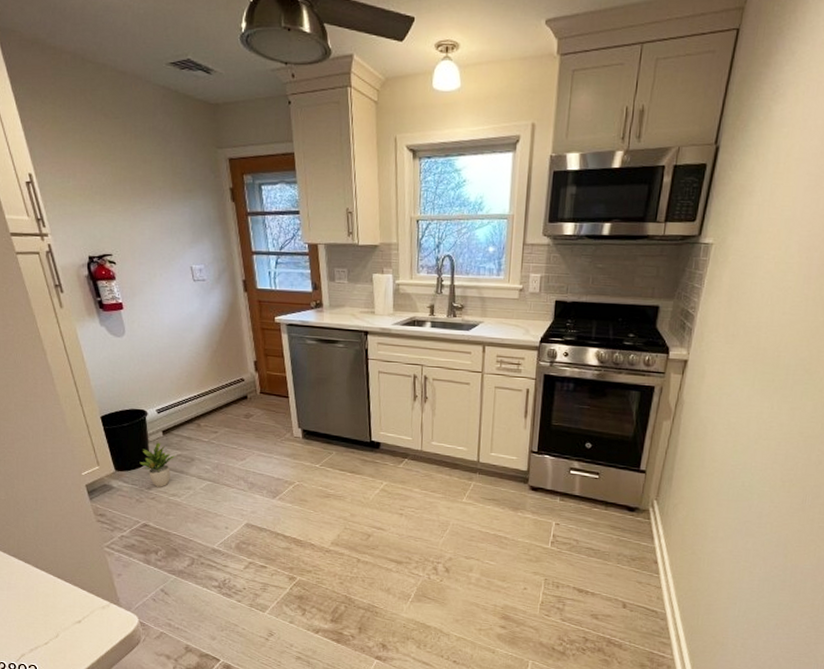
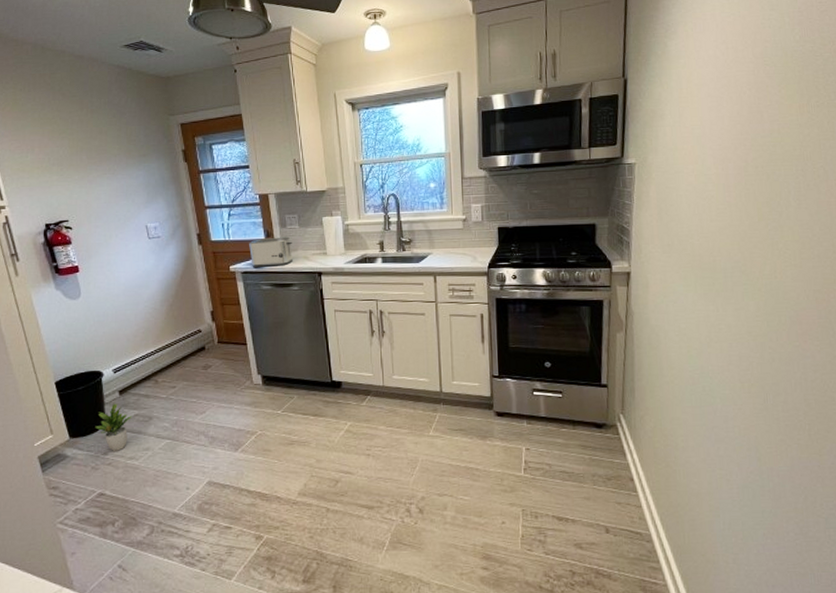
toaster: none [295,290,340,322] -> present [249,236,292,268]

